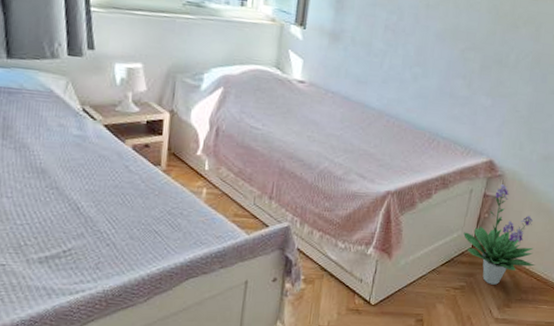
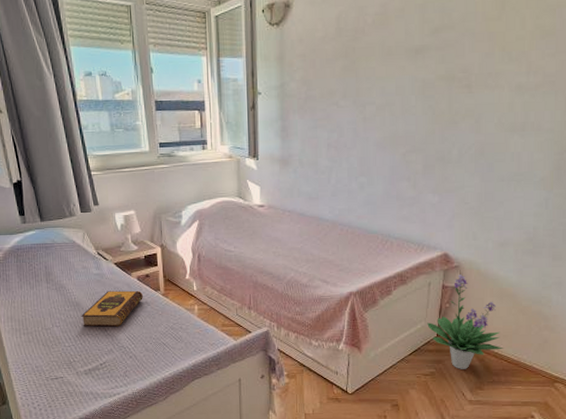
hardback book: none [46,158,137,205] -> present [81,290,143,327]

